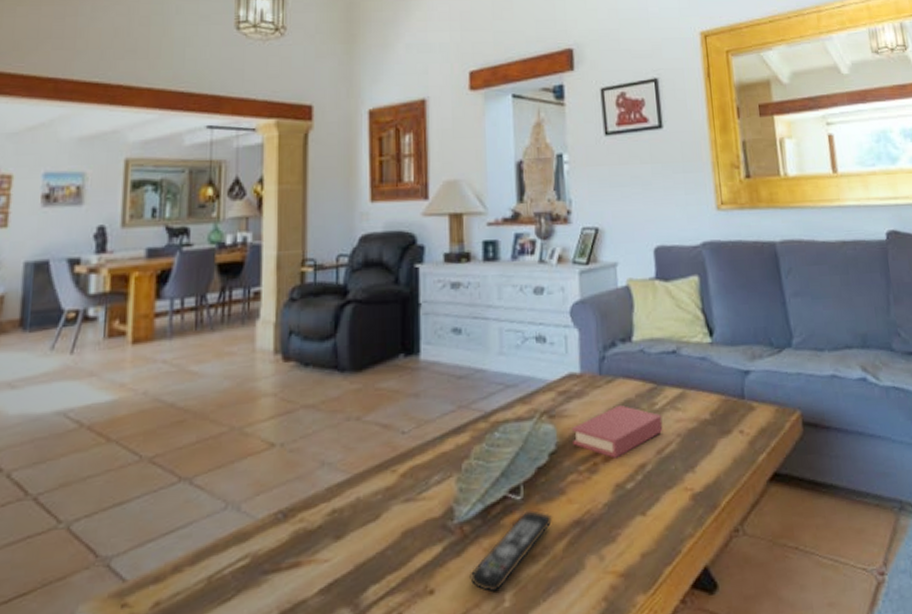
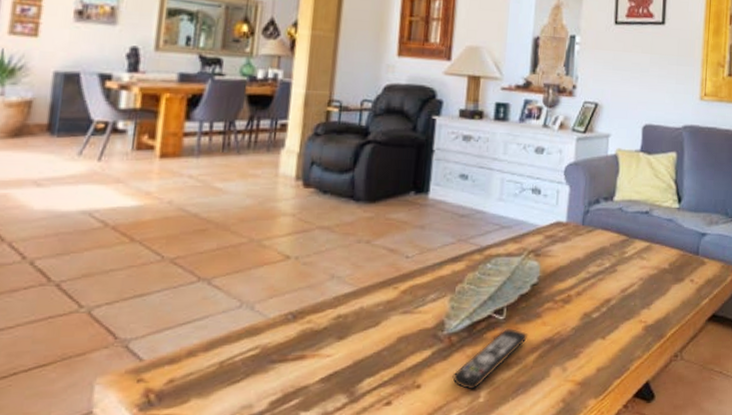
book: present [572,404,663,458] -> none [553,250,630,293]

